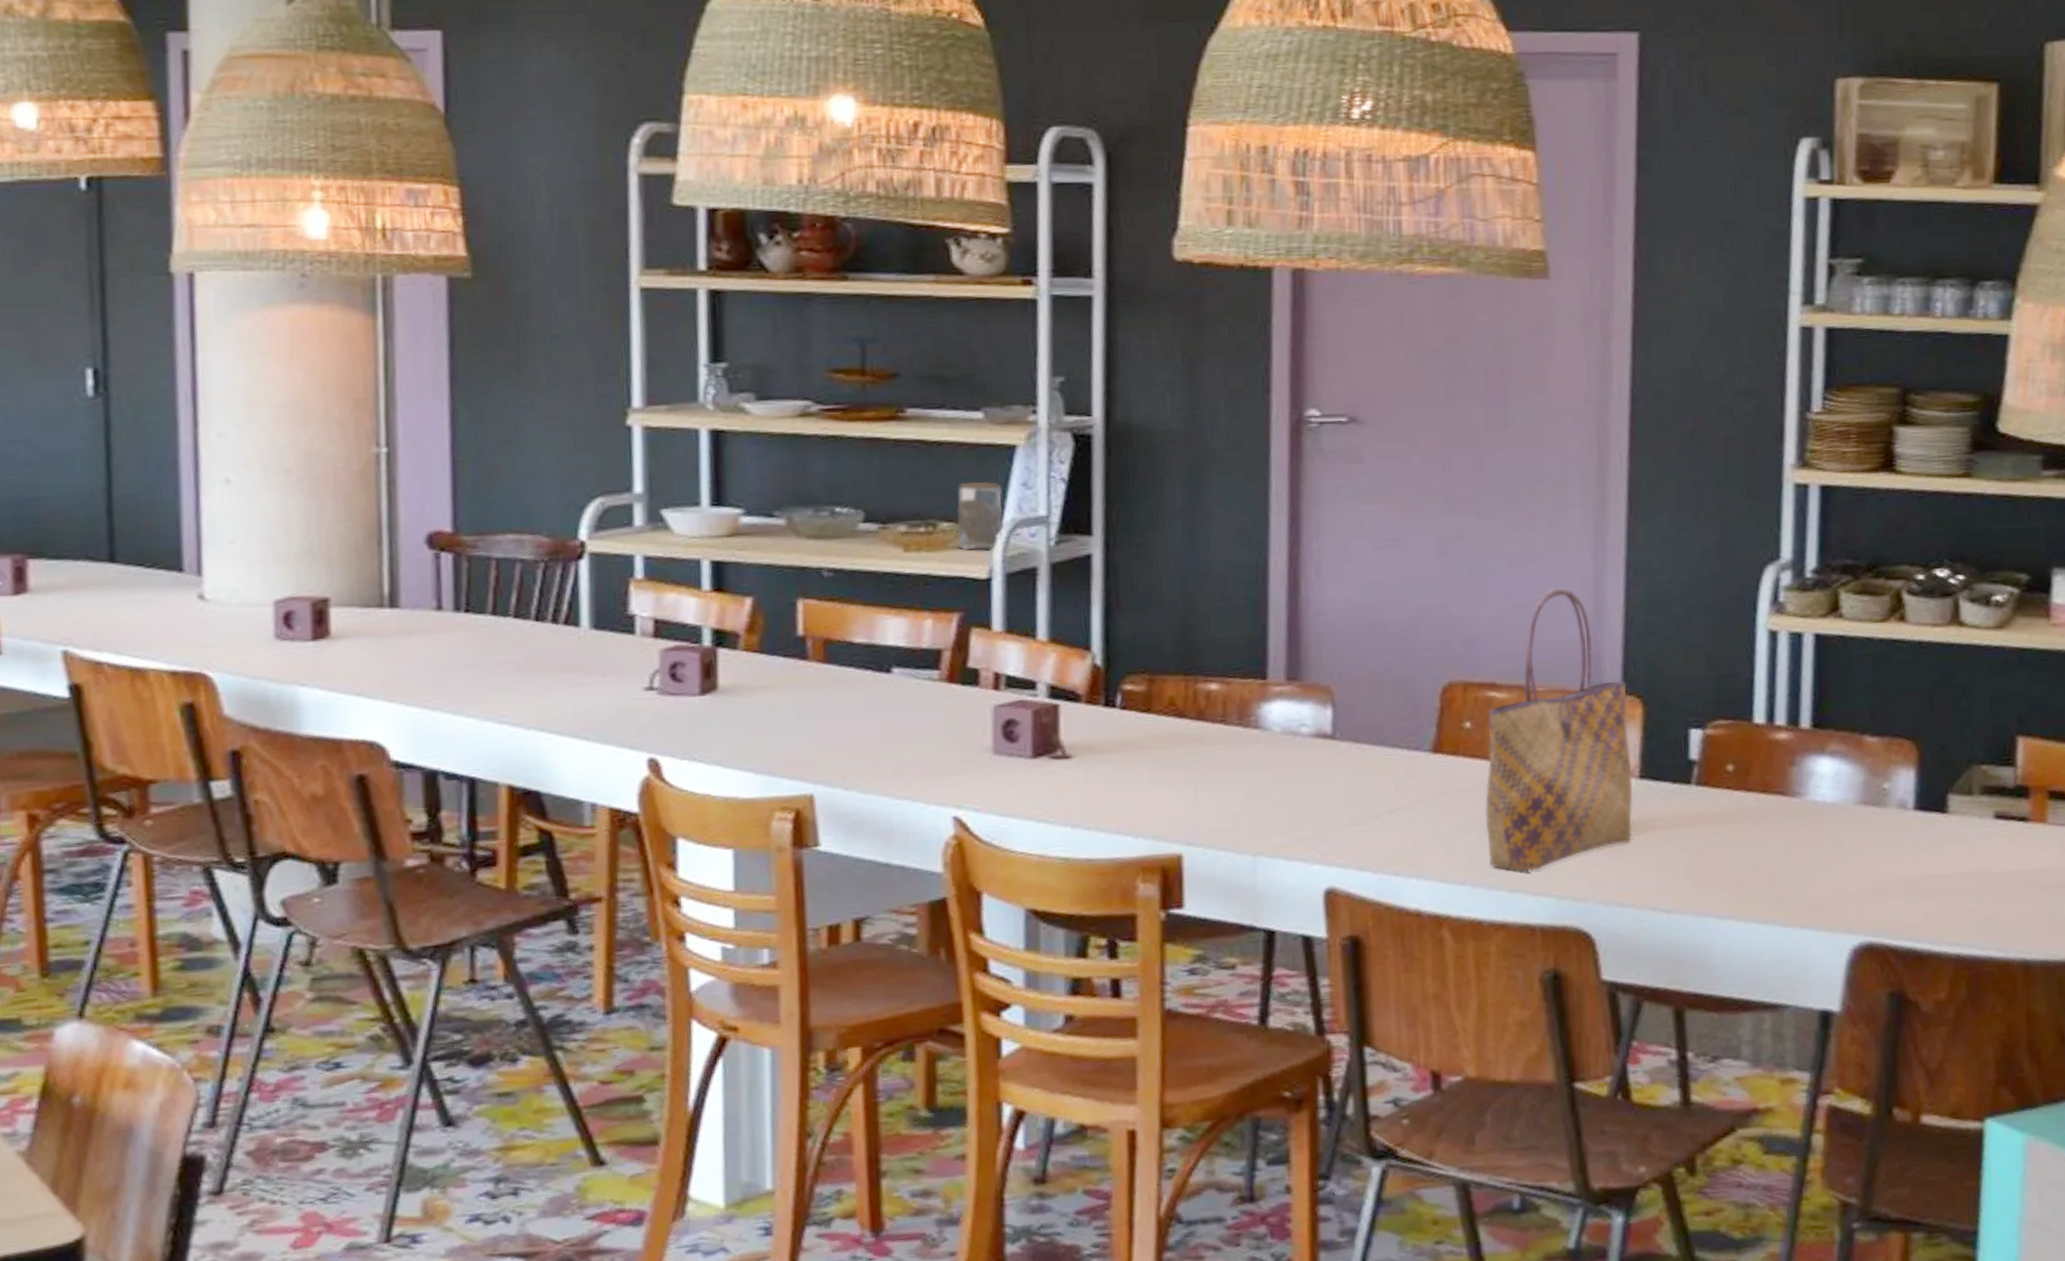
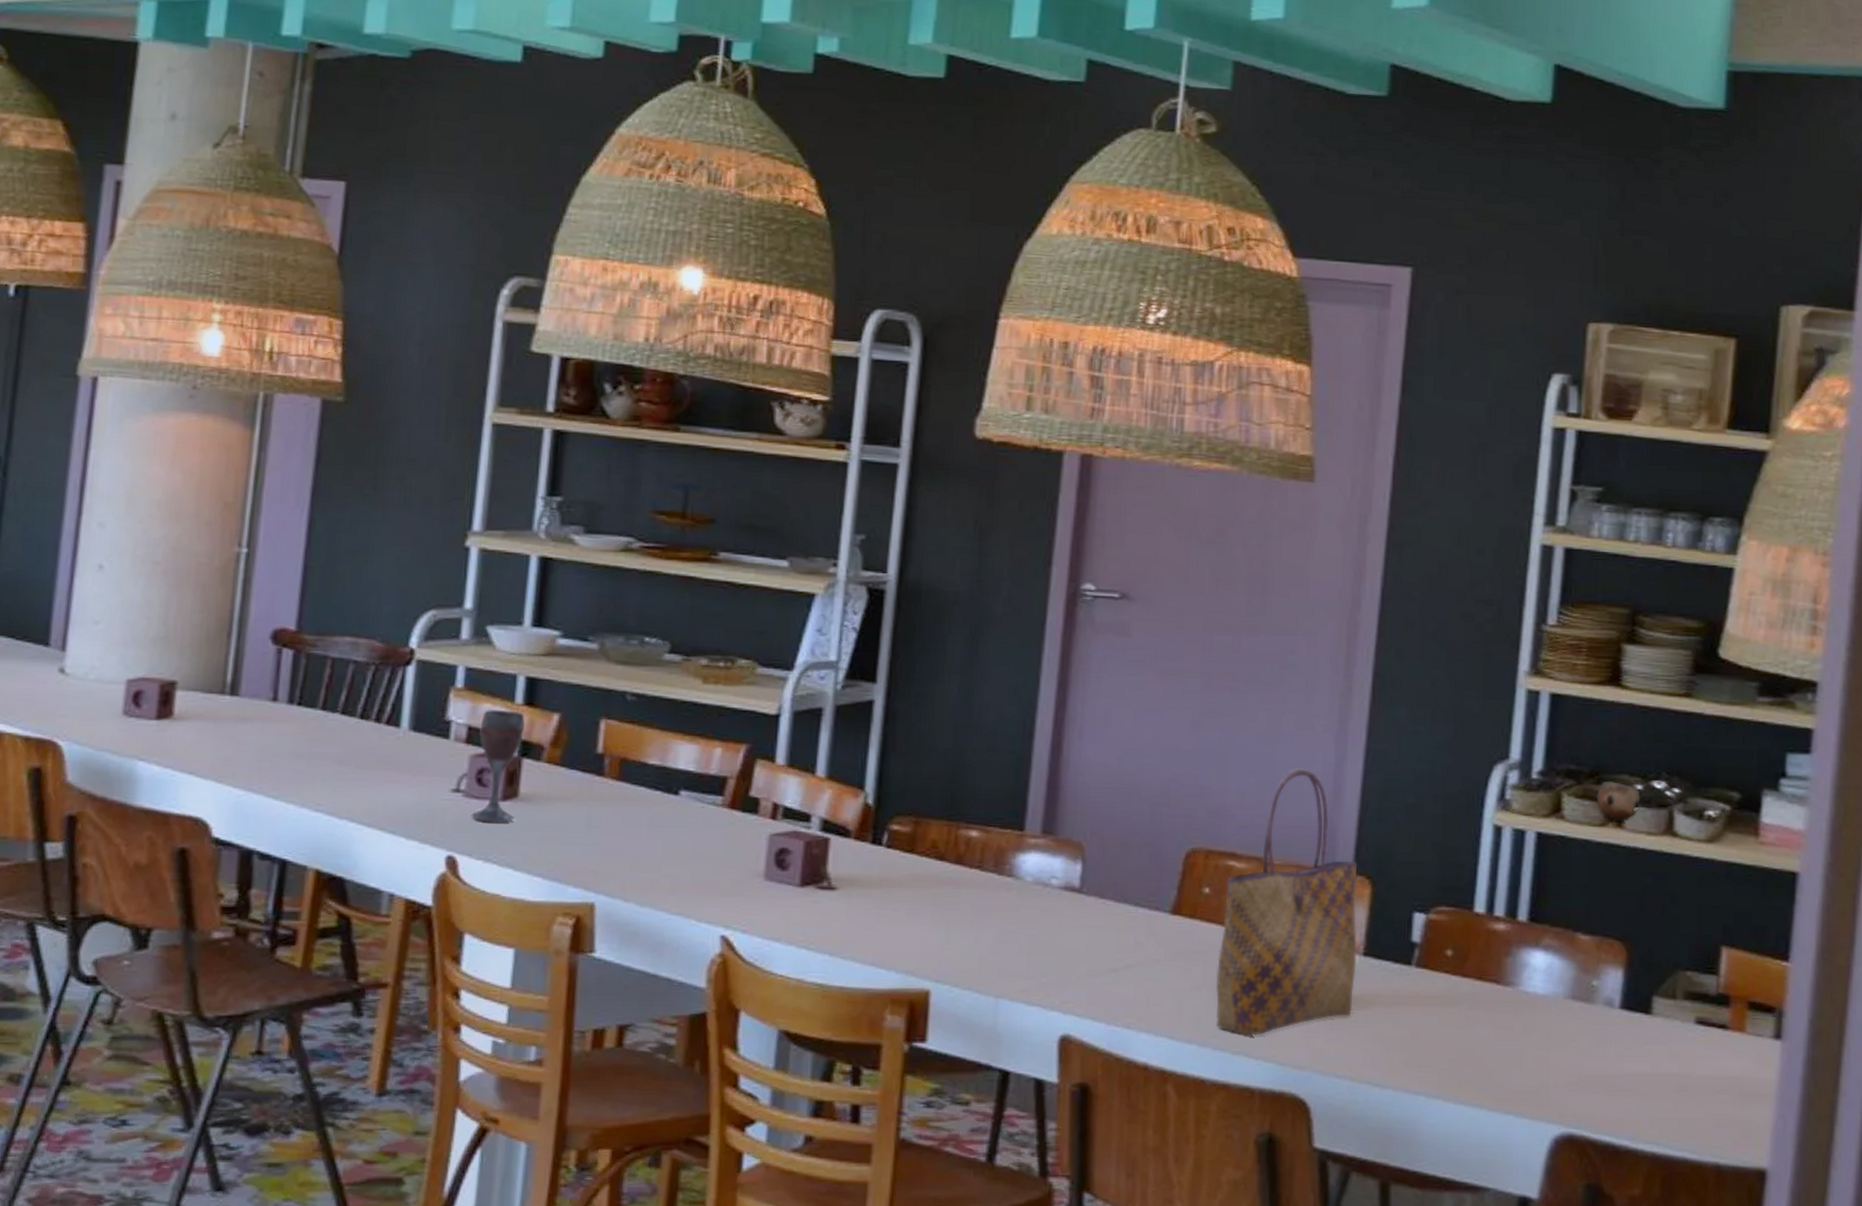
cup: none [667,597,717,719] -> present [471,709,525,823]
jar: present [956,481,1002,550] -> none [753,624,798,688]
ceramic pot: none [1874,573,1923,615] -> present [1595,780,1640,821]

